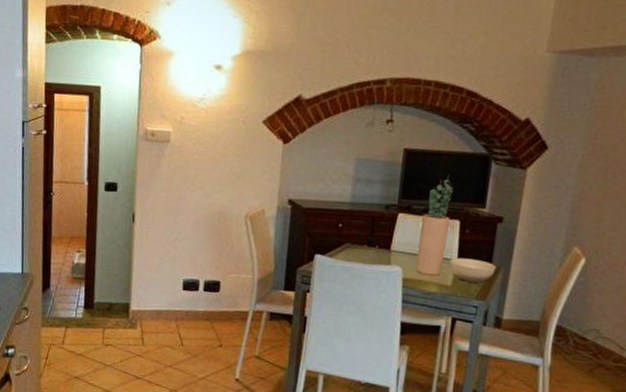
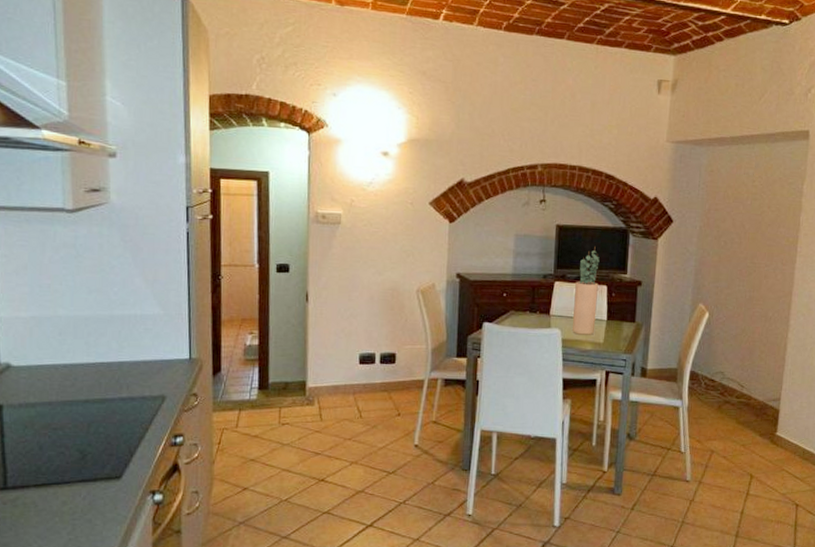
bowl: present [449,257,496,283] -> none [600,318,639,339]

